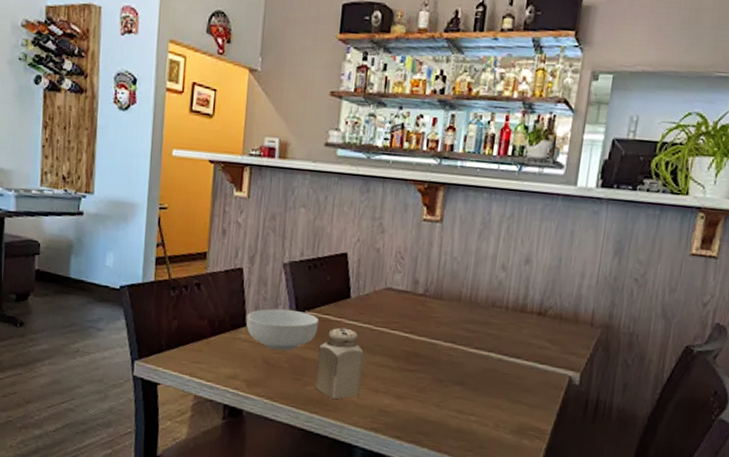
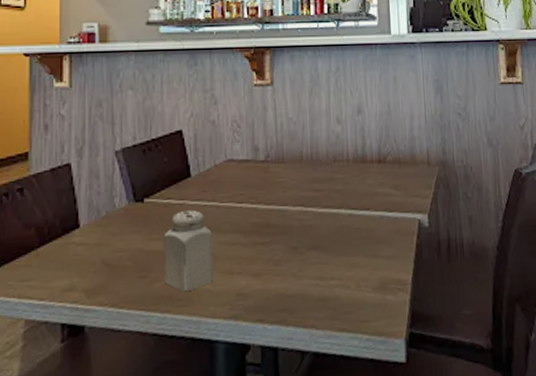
cereal bowl: present [246,308,319,351] -> none [80,200,161,248]

